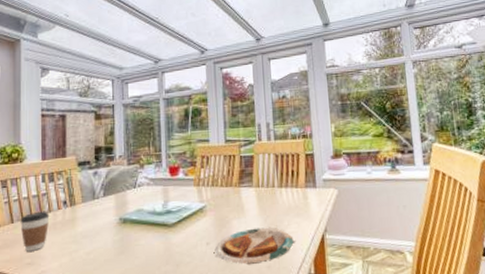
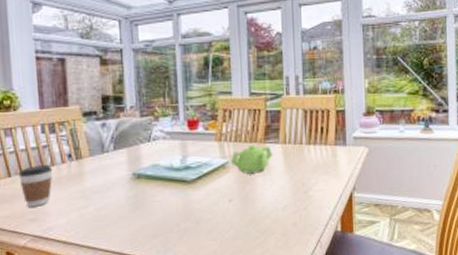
teapot: none [208,188,248,217] -> present [231,144,273,174]
plate: present [215,227,296,265] -> none [238,184,324,223]

